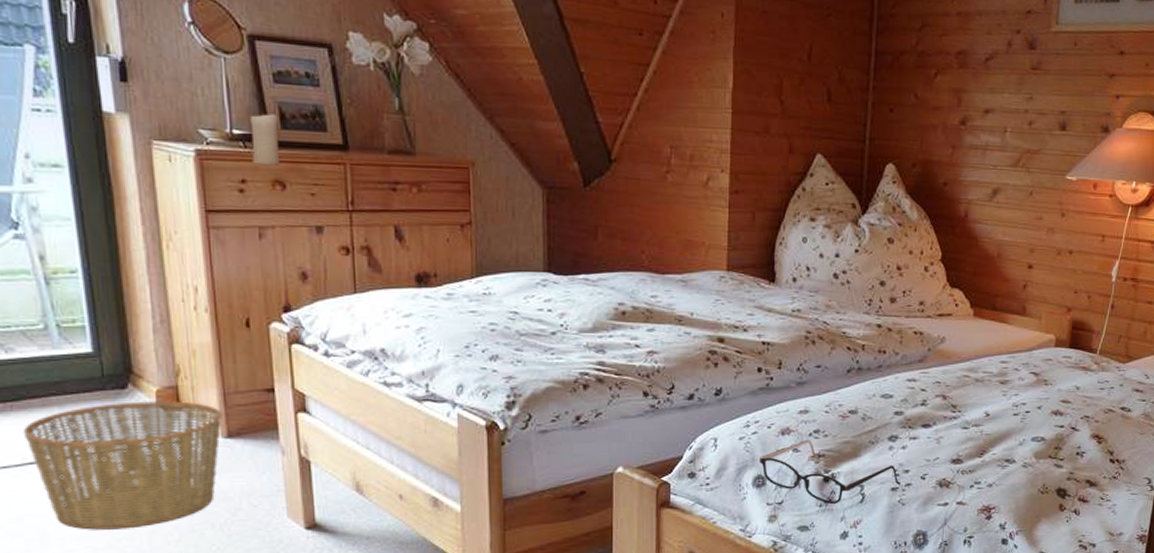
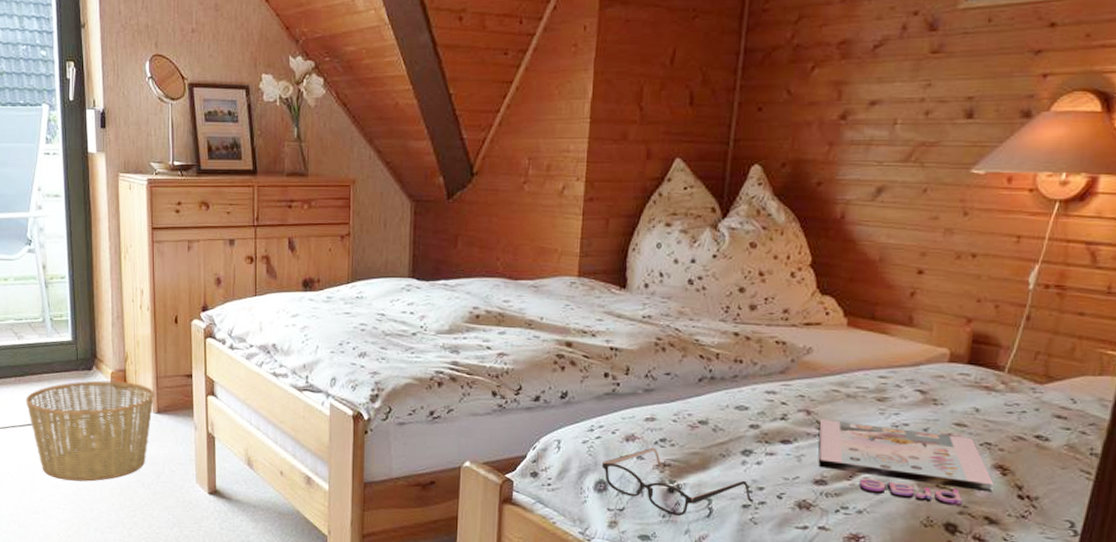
candle: present [250,112,281,167] -> none [185,146,207,191]
magazine: none [953,402,1092,474] -> present [818,418,994,507]

